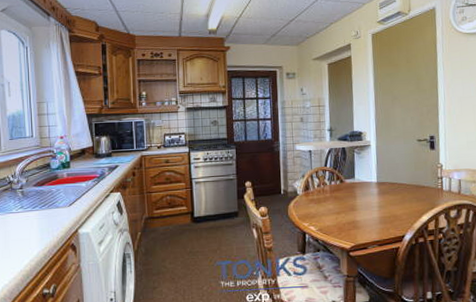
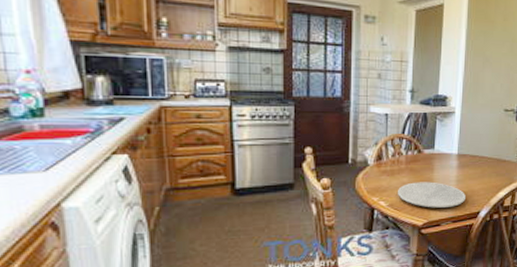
plate: none [325,208,389,232] -> present [398,182,465,208]

